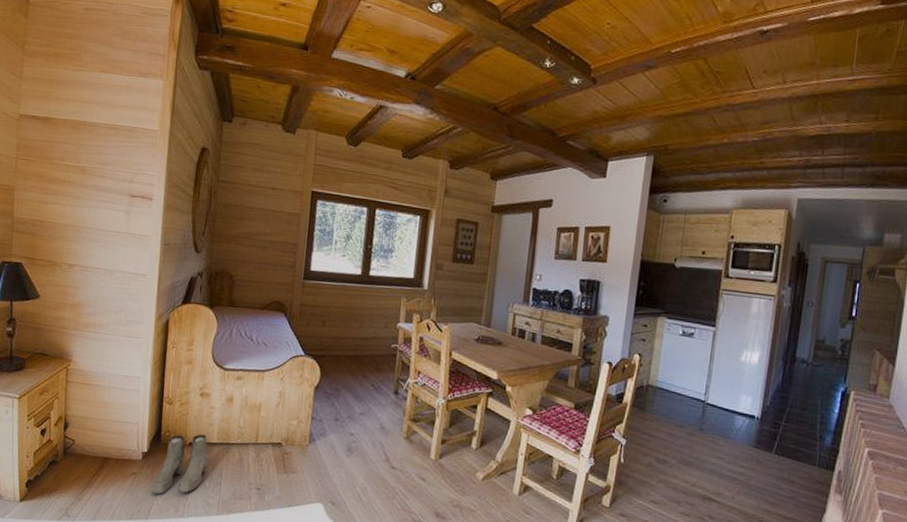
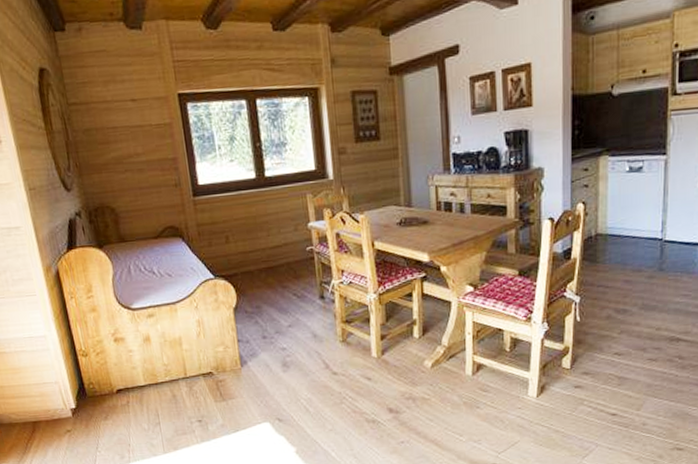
boots: present [152,434,209,495] -> none [90,379,142,447]

